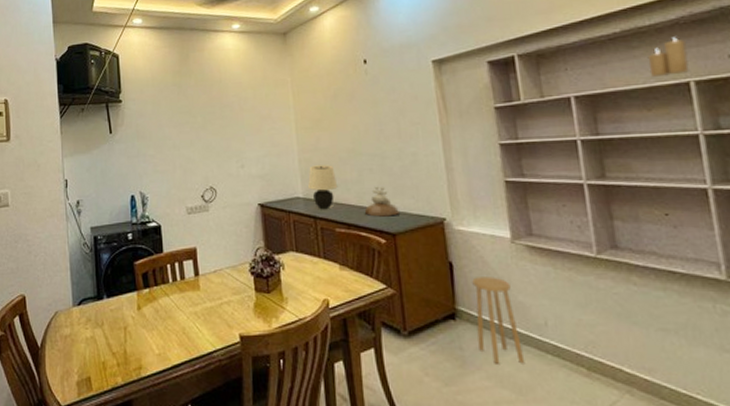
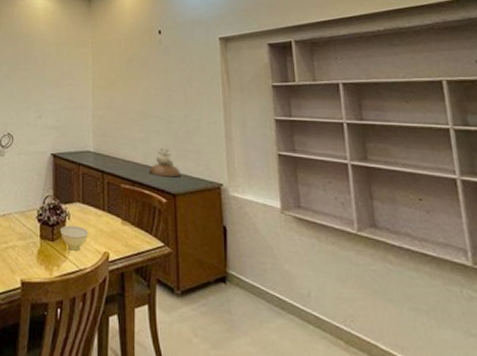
bowl: none [275,275,305,301] -> present [60,225,88,251]
table lamp: present [308,165,338,210] -> none [99,122,126,166]
stool: present [472,277,524,364] -> none [243,243,287,333]
candle: present [647,37,689,77] -> none [406,40,442,73]

